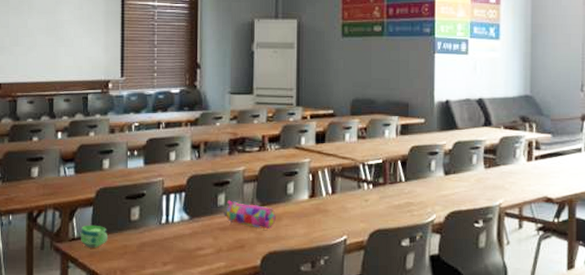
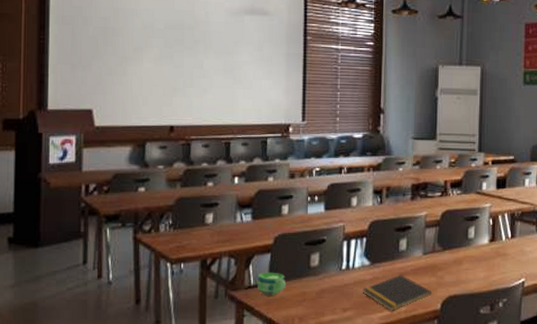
notepad: none [182,230,251,266] -> present [363,275,432,311]
pencil case: present [223,200,276,230] -> none [405,245,457,274]

